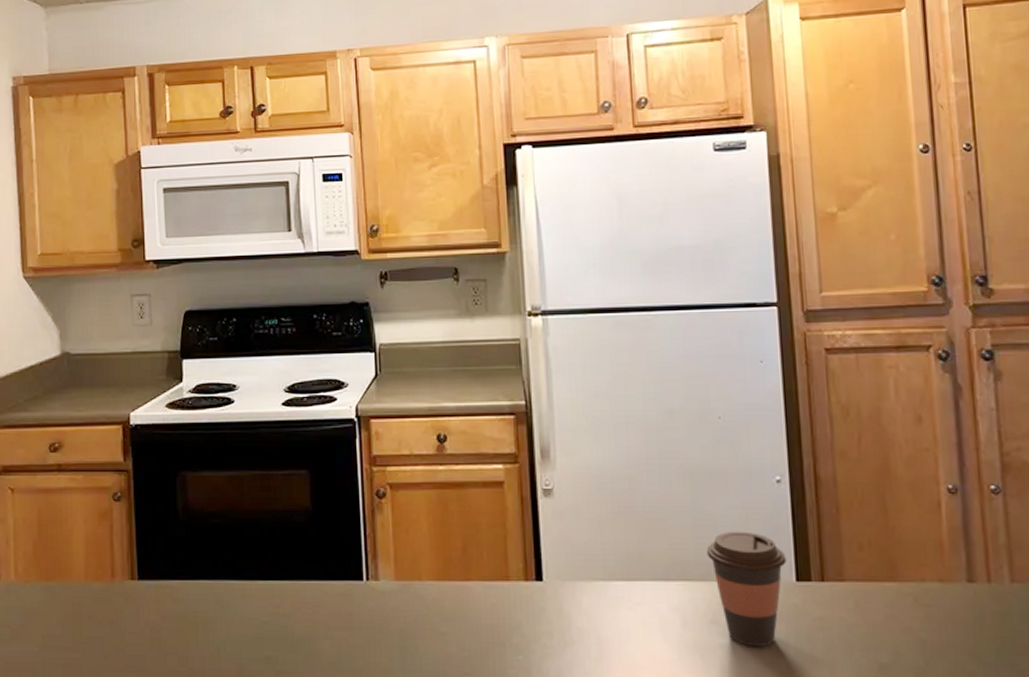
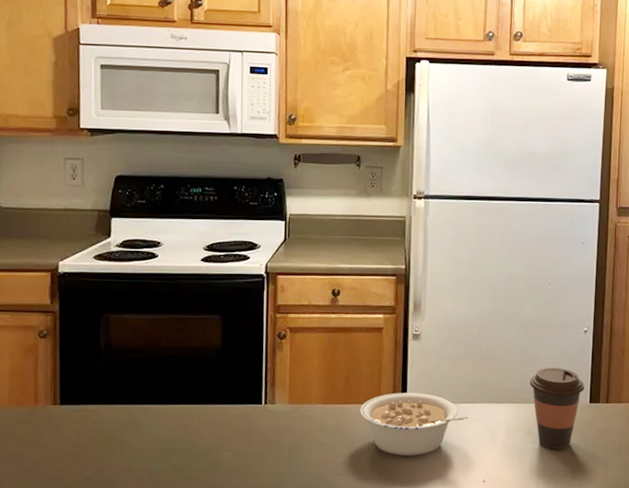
legume: none [483,566,627,651] -> present [360,393,468,456]

